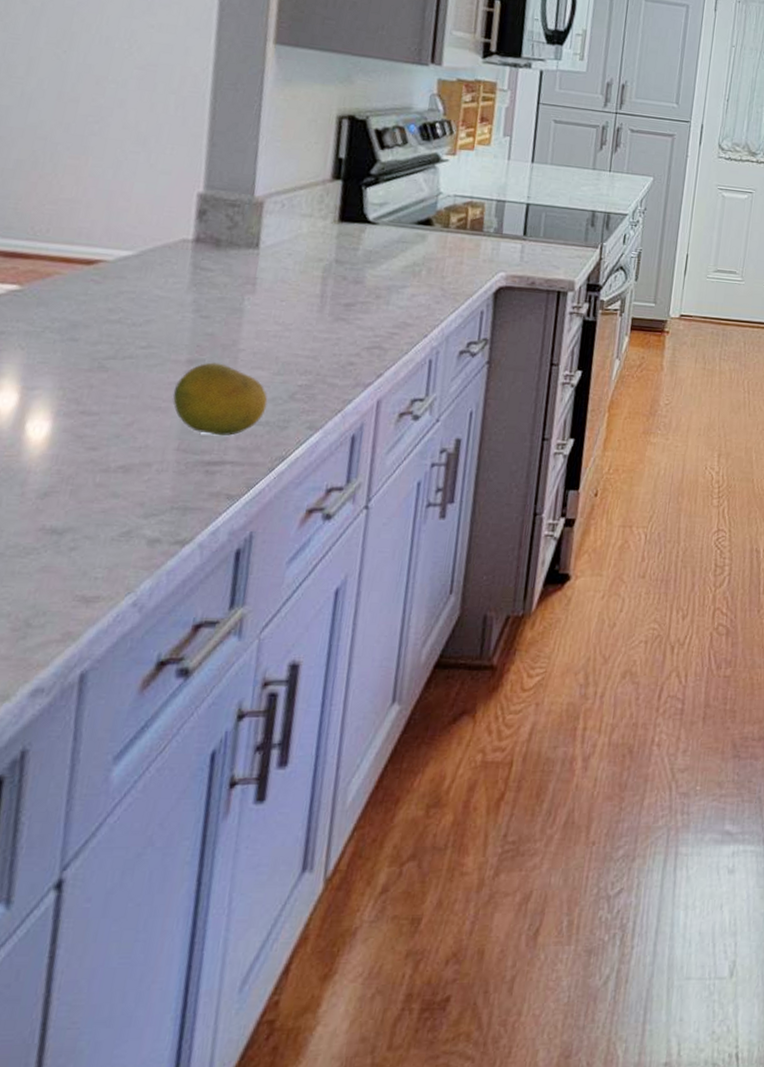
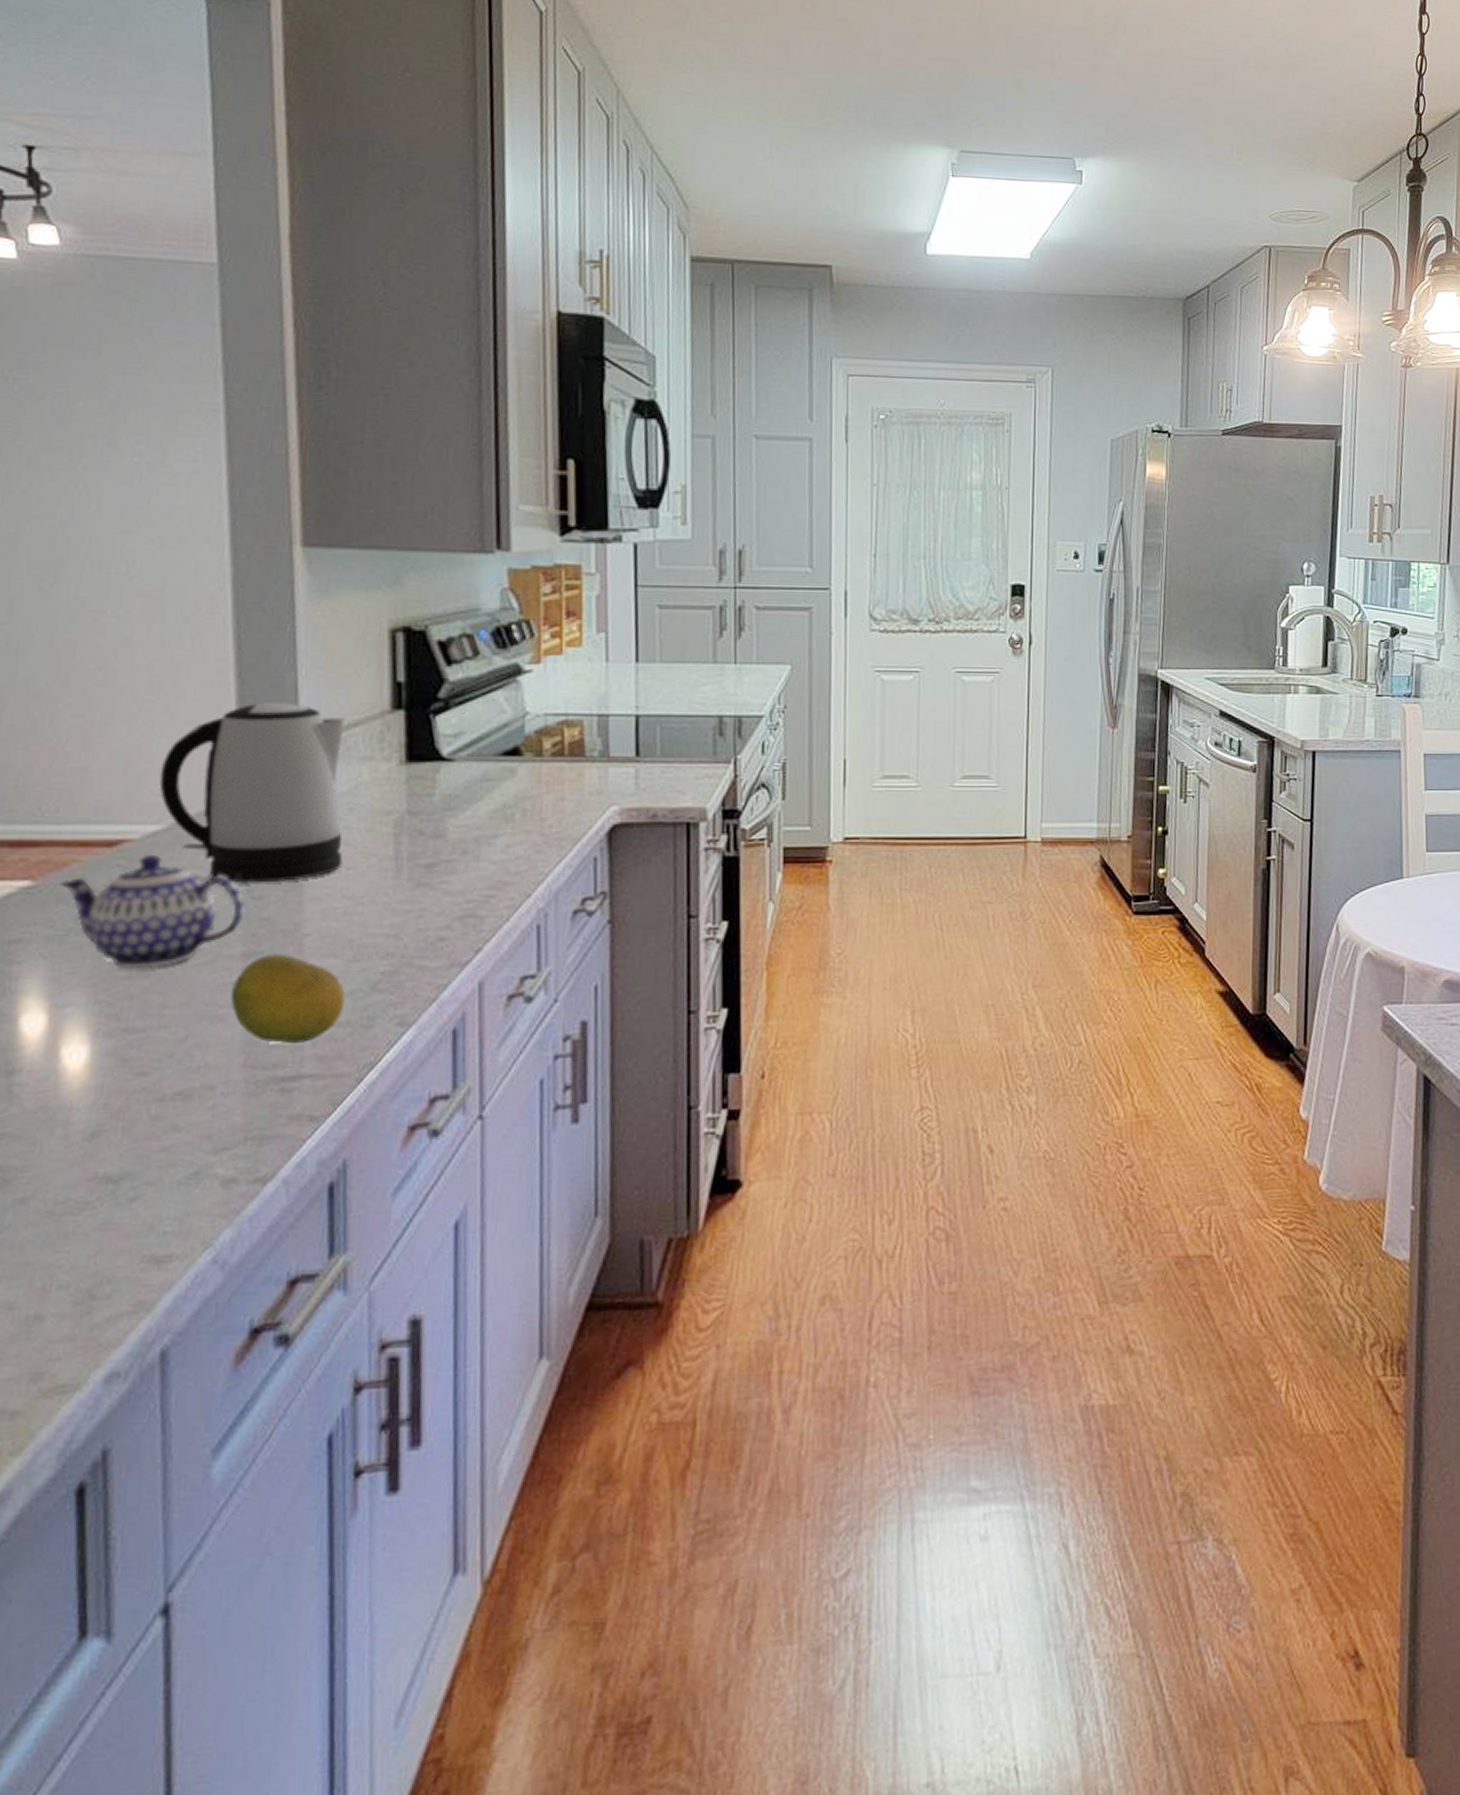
teapot: none [42,273,195,365] -> present [60,854,245,969]
kettle: none [134,163,293,306] -> present [159,701,345,883]

